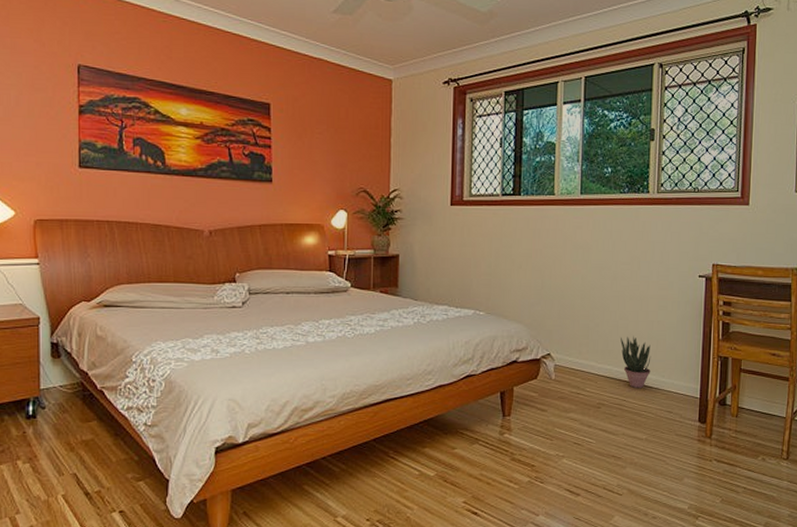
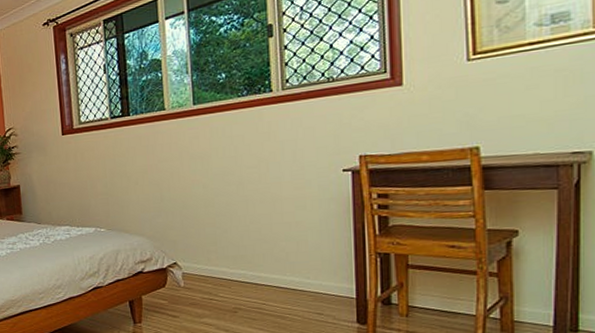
potted plant: present [621,335,651,389] -> none [253,238,292,292]

